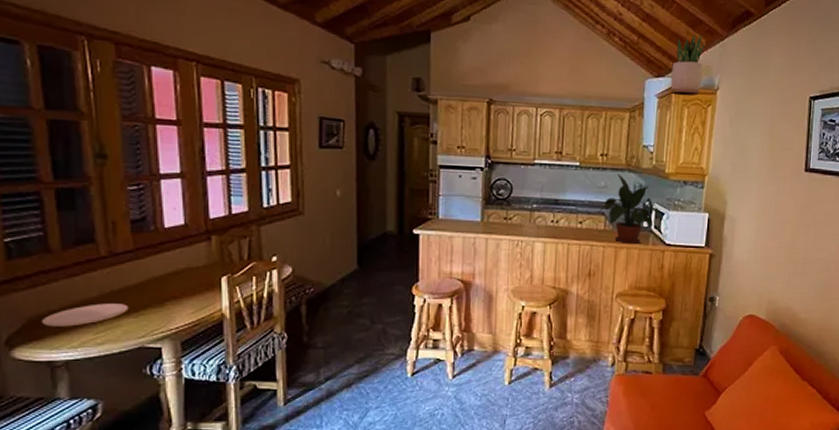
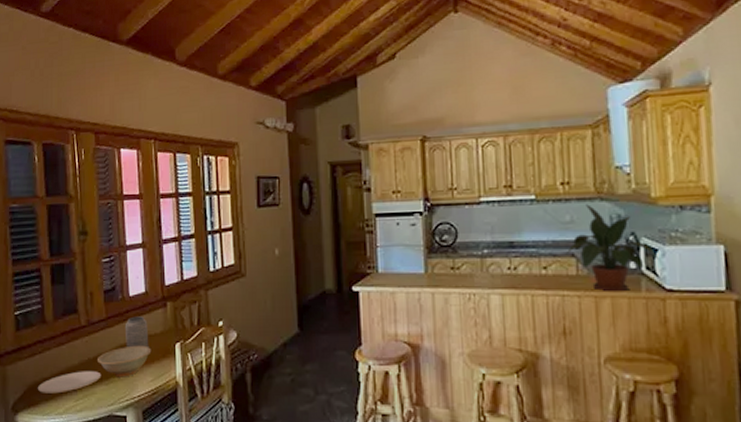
dish: none [124,278,192,310] -> present [98,345,152,377]
vase: none [158,248,189,281] -> present [124,316,149,348]
planter: present [670,34,705,96] -> none [640,22,685,101]

